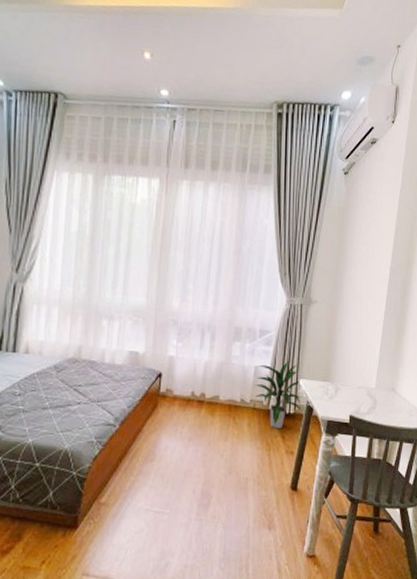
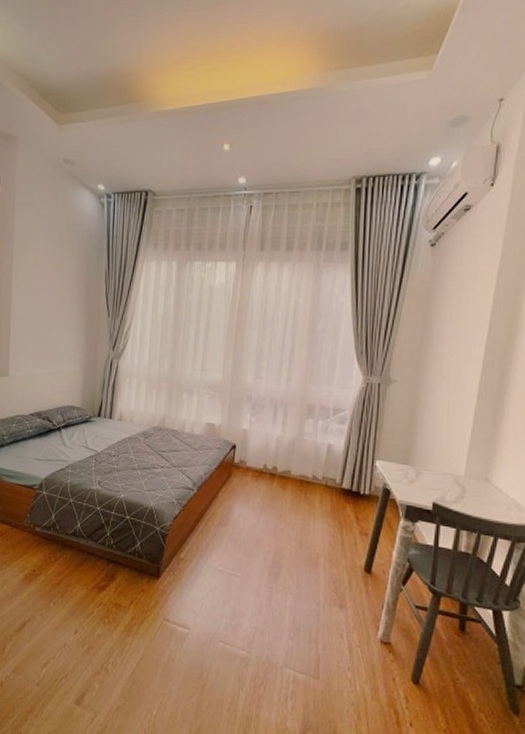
indoor plant: present [254,361,301,429] -> none [327,441,377,509]

